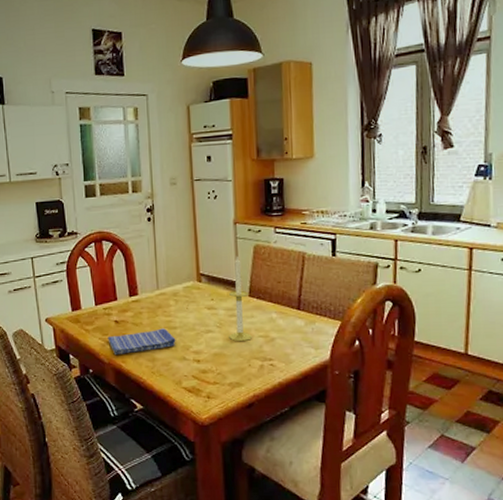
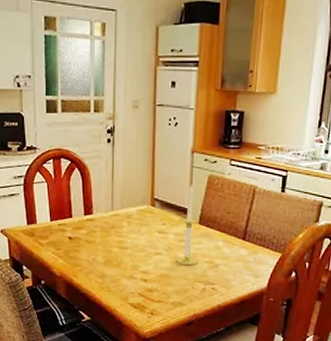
dish towel: present [107,328,176,354] -> none [61,247,126,269]

